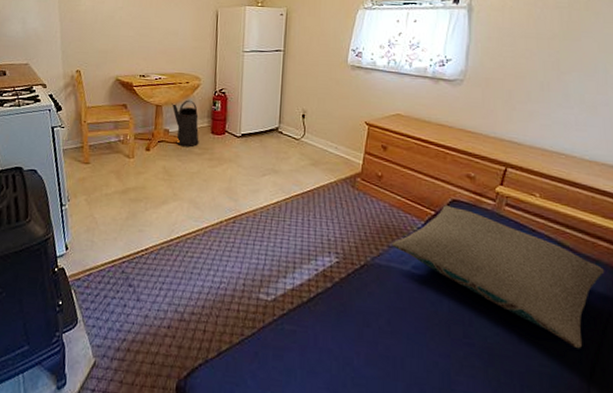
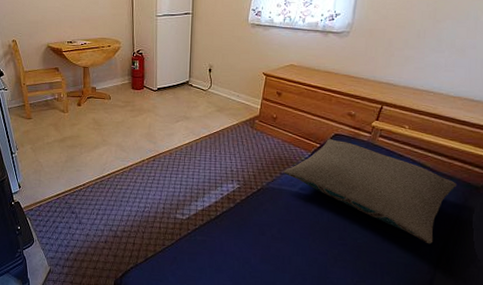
watering can: present [171,100,199,148] -> none [97,61,122,102]

